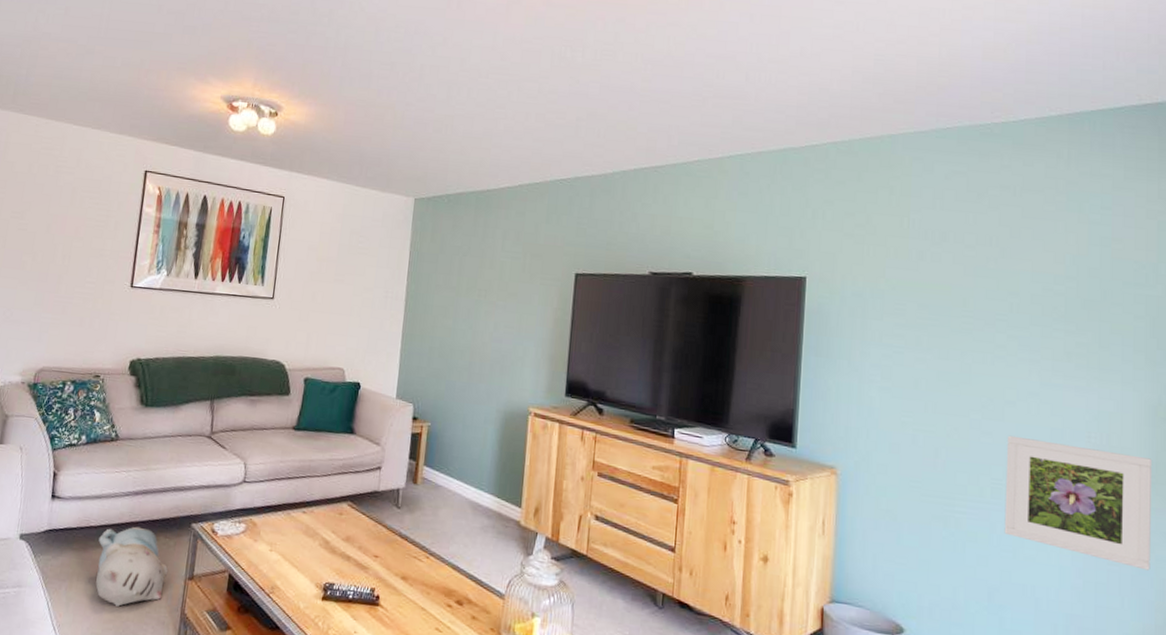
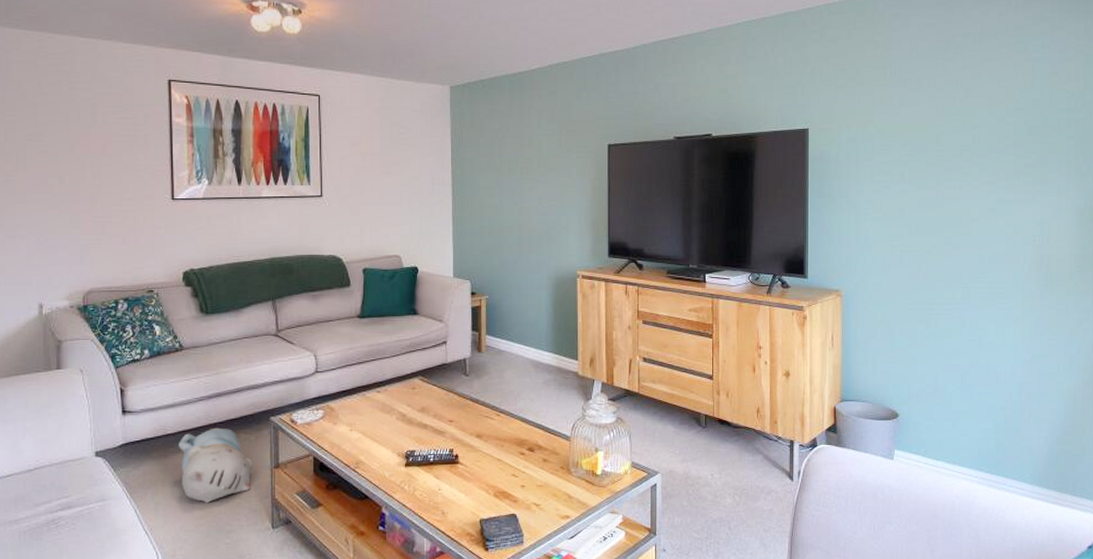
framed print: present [1004,435,1153,571] -> none [972,246,1081,341]

